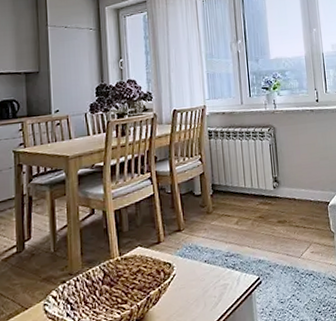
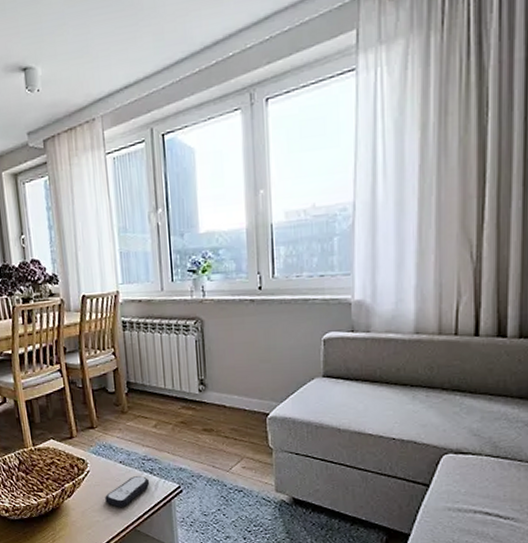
remote control: none [190,272,233,308] -> present [105,476,150,508]

